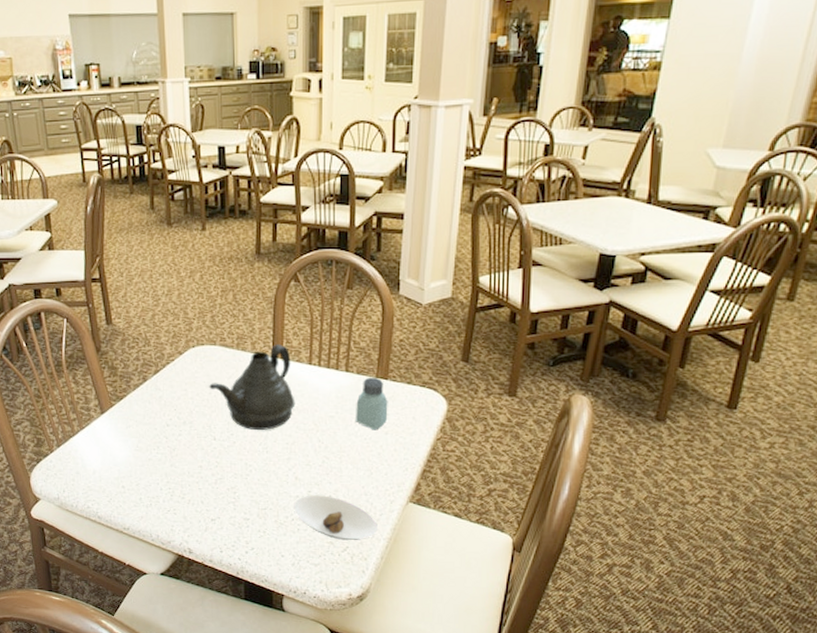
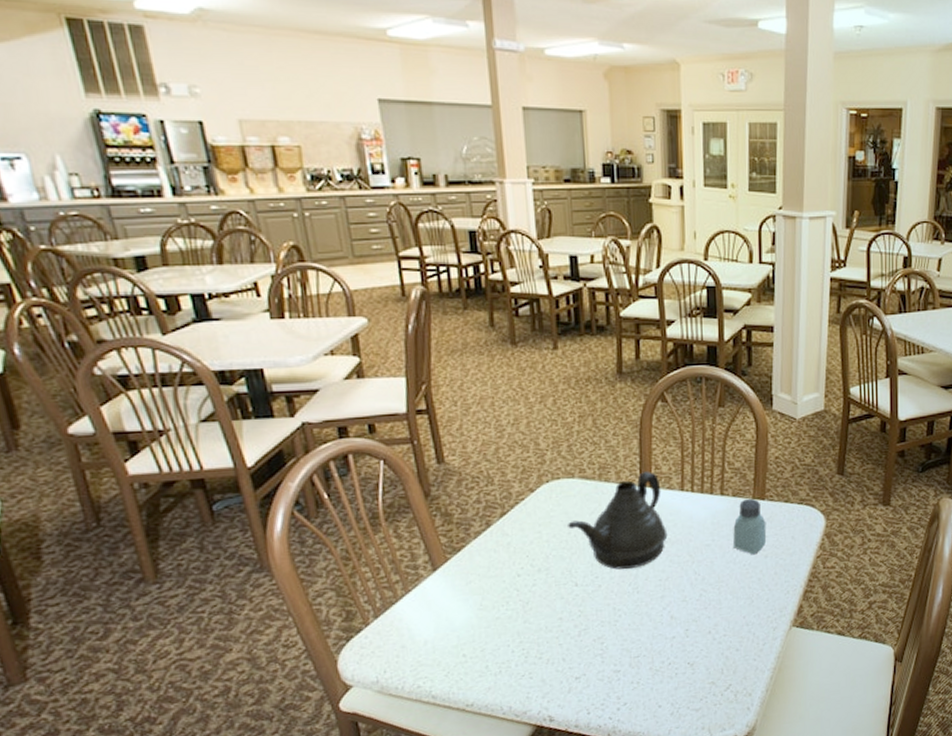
saucer: present [292,495,378,541] -> none [669,631,761,678]

